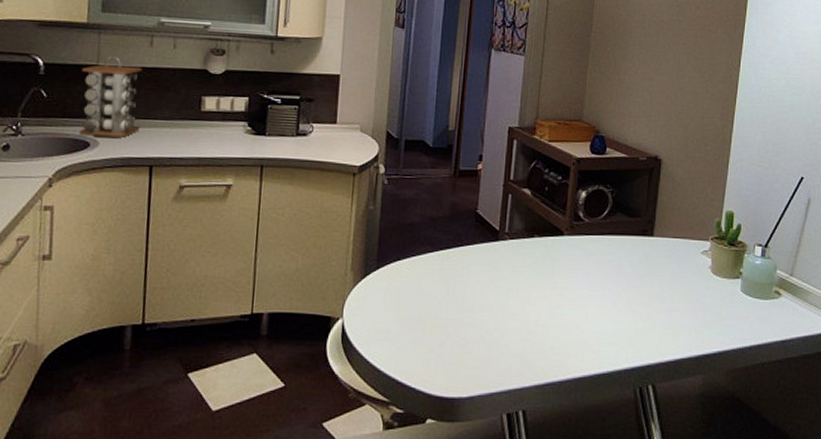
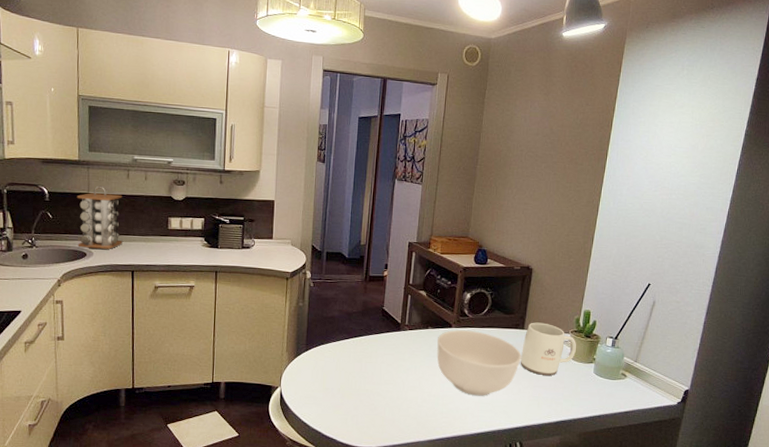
bowl: none [545,238,651,325] -> present [437,329,522,396]
mug: none [651,227,719,295] -> present [521,322,577,376]

